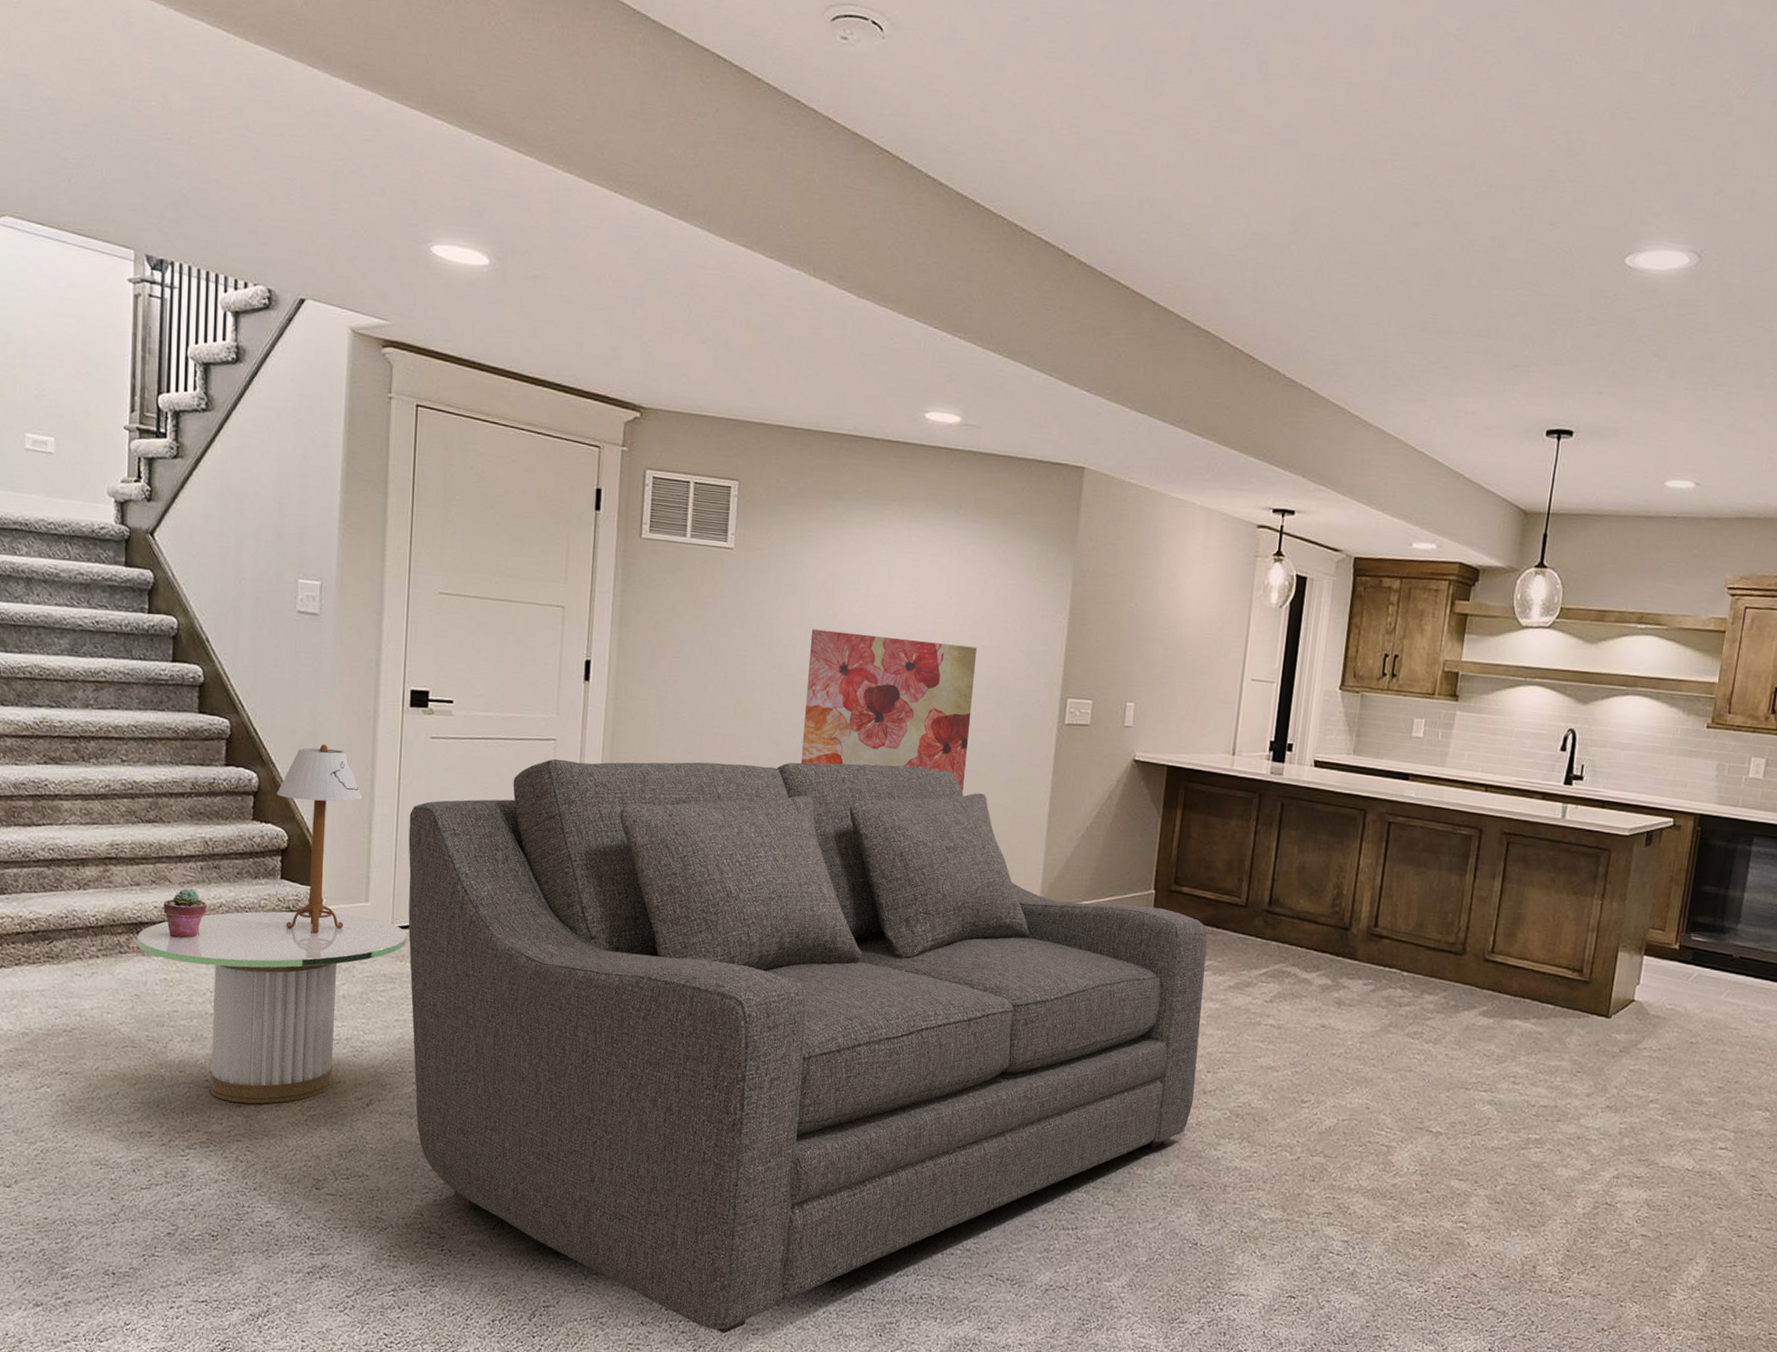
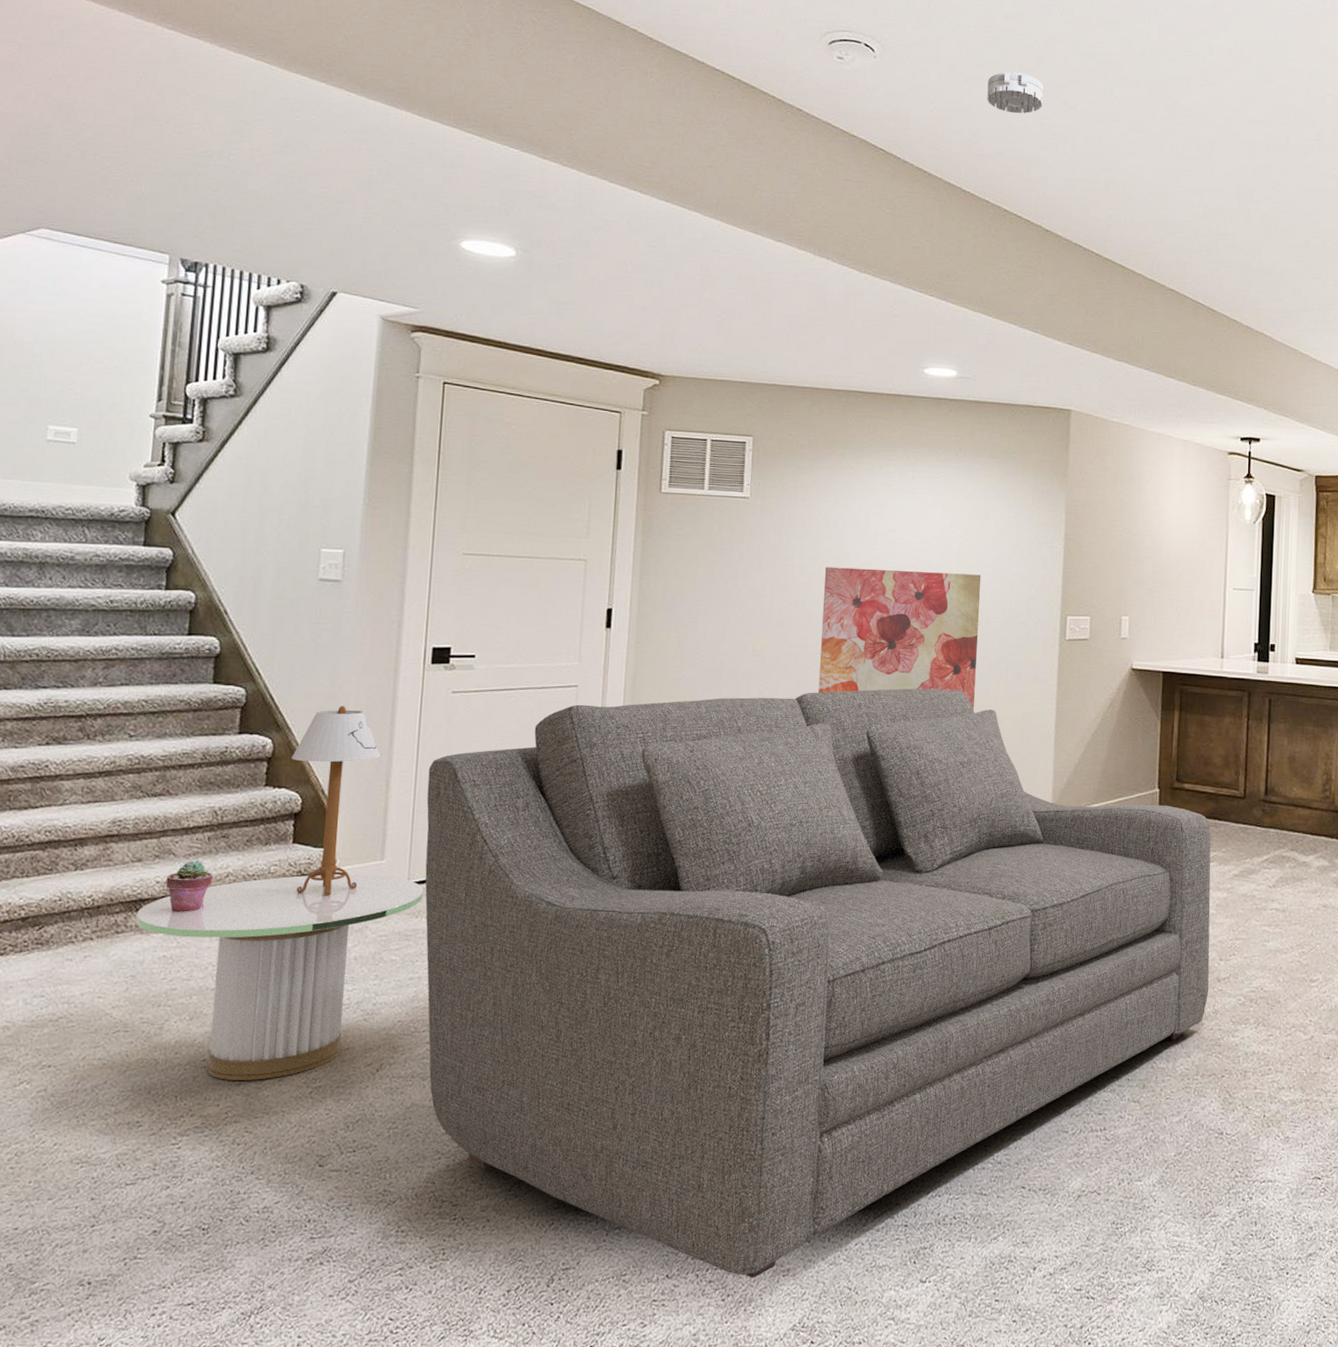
smoke detector: none [1009,58,1075,112] -> present [987,71,1044,114]

